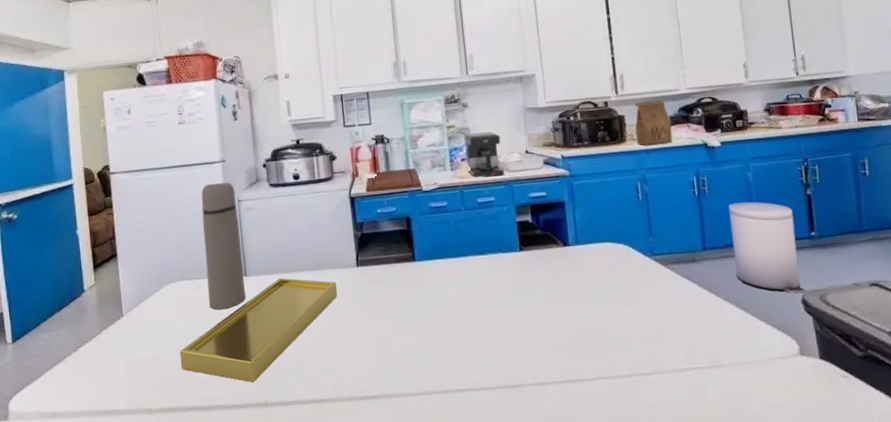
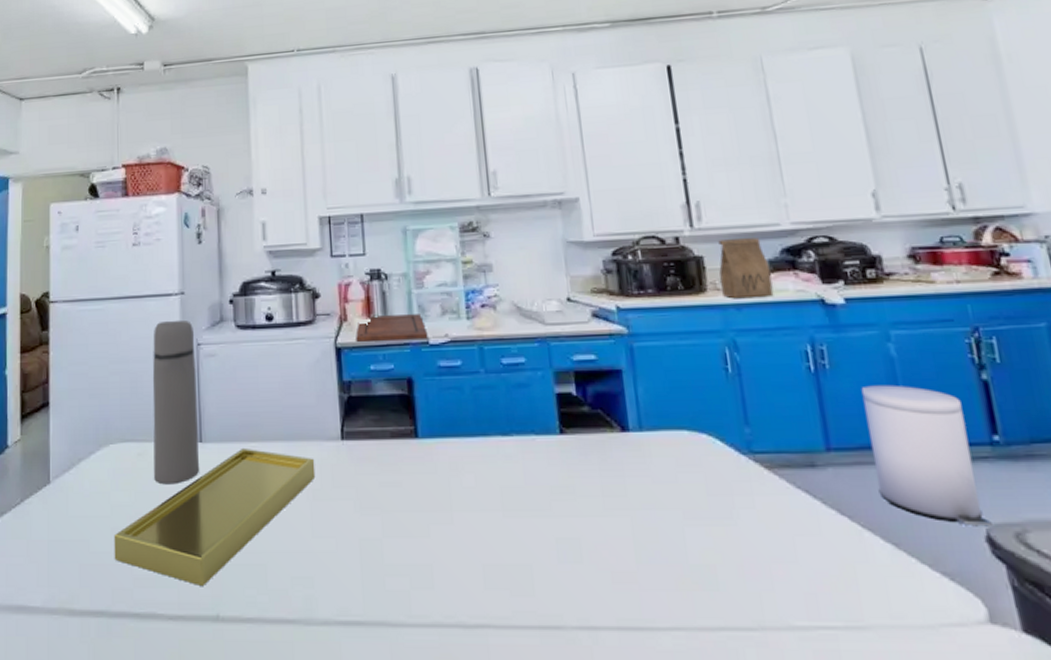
coffee maker: present [464,131,505,178] -> none [484,270,539,331]

